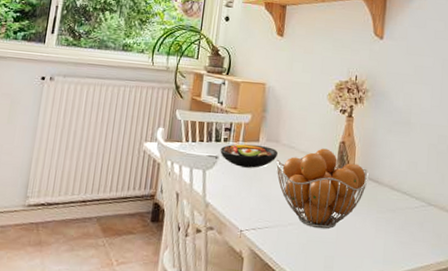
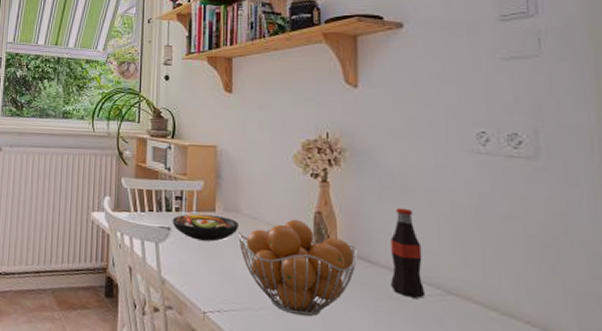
bottle: none [389,138,415,210] -> present [389,208,426,299]

